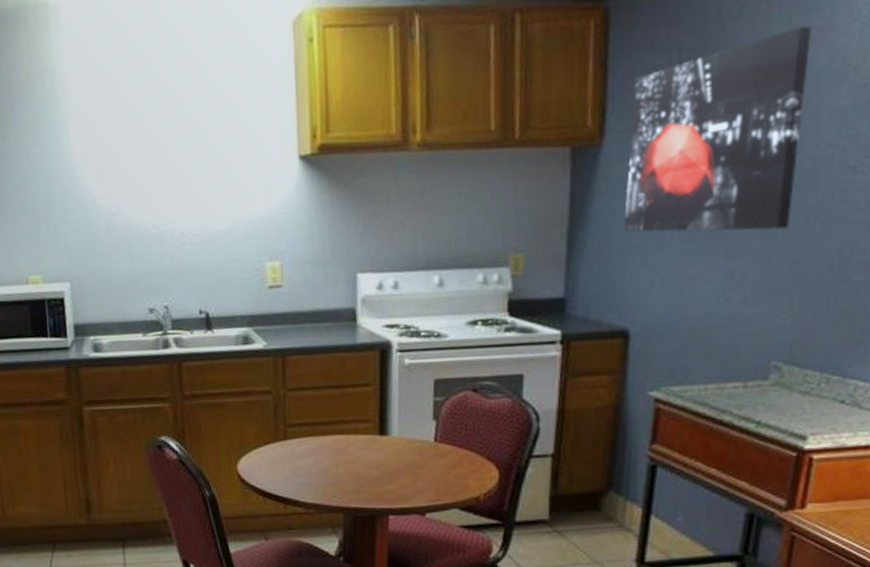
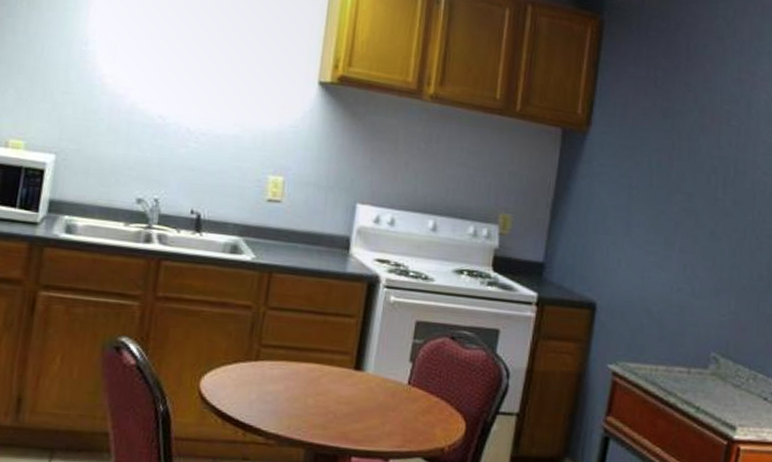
wall art: present [624,26,811,233] -> none [600,73,755,236]

